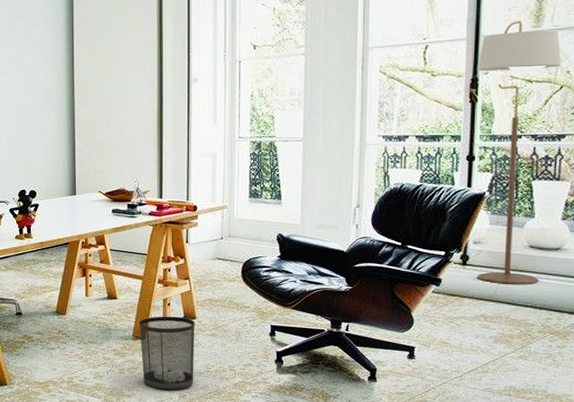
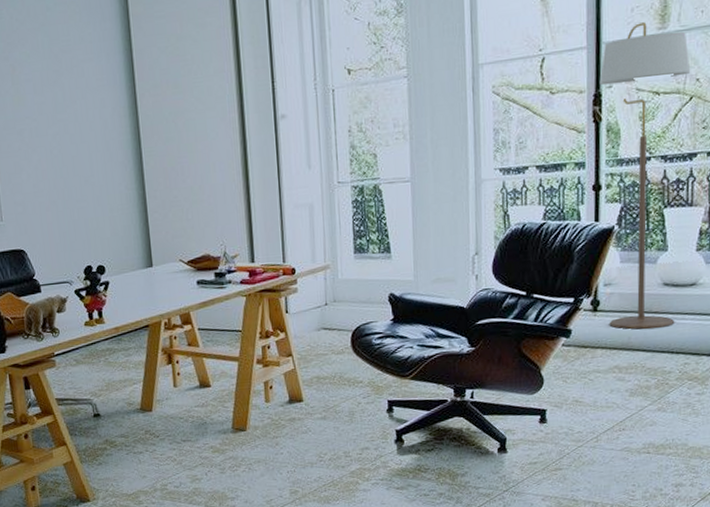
waste bin: present [139,316,195,390] -> none [238,400,306,487]

